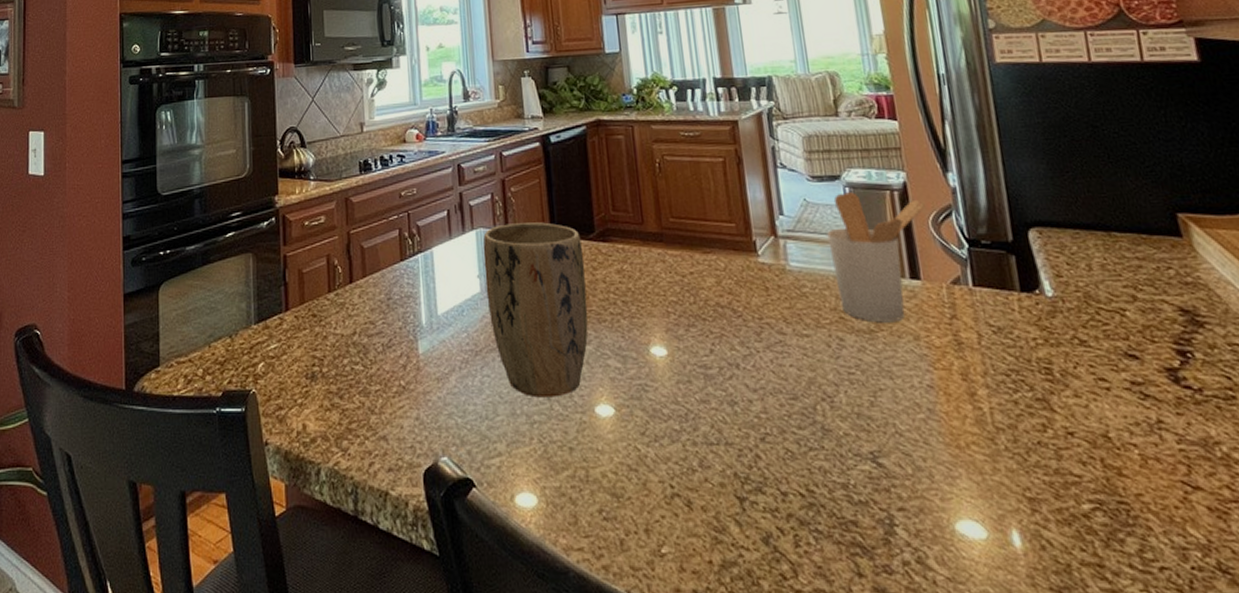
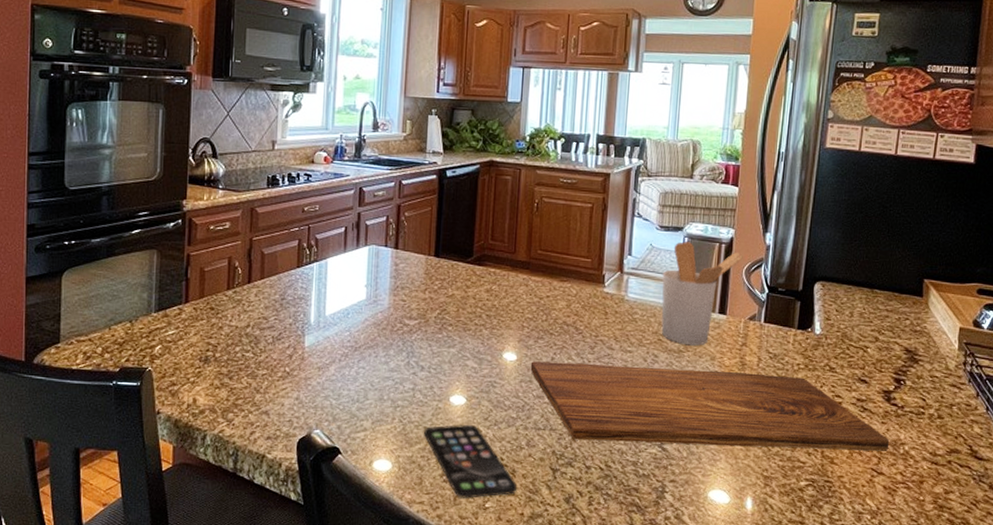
plant pot: present [483,222,588,398] -> none [371,243,460,388]
smartphone: none [570,443,698,542] -> present [424,425,518,498]
cutting board: none [685,354,1197,457] -> present [530,361,889,451]

